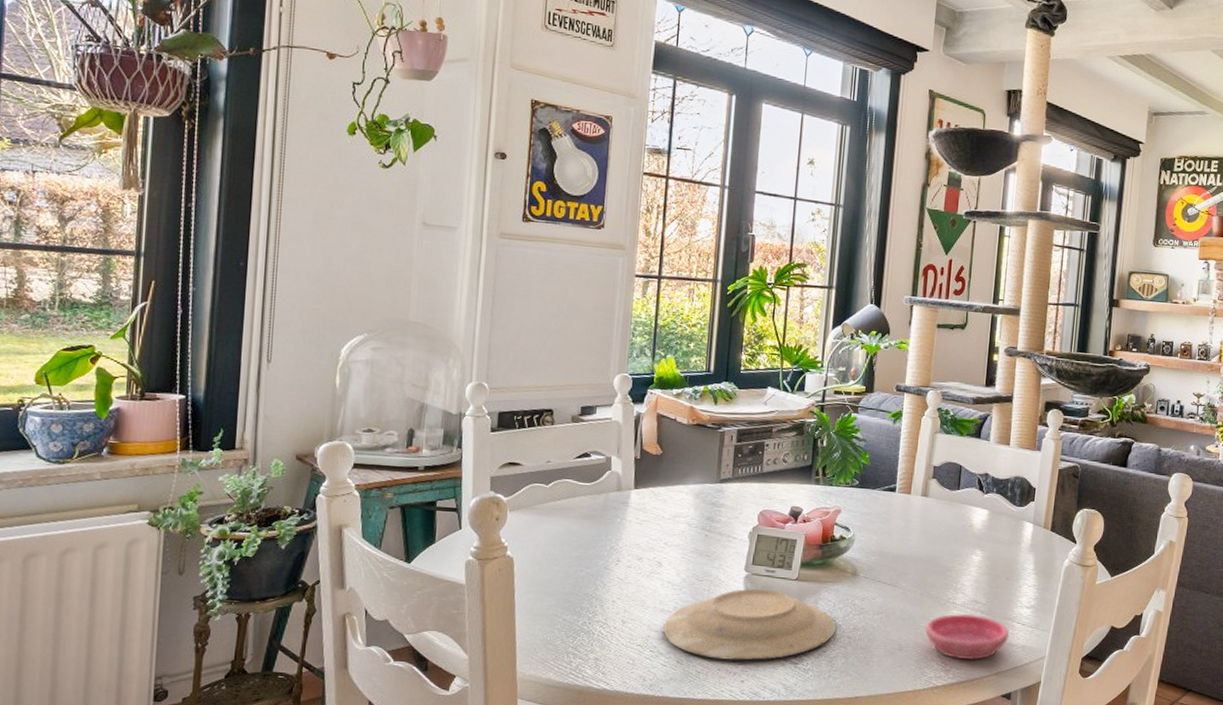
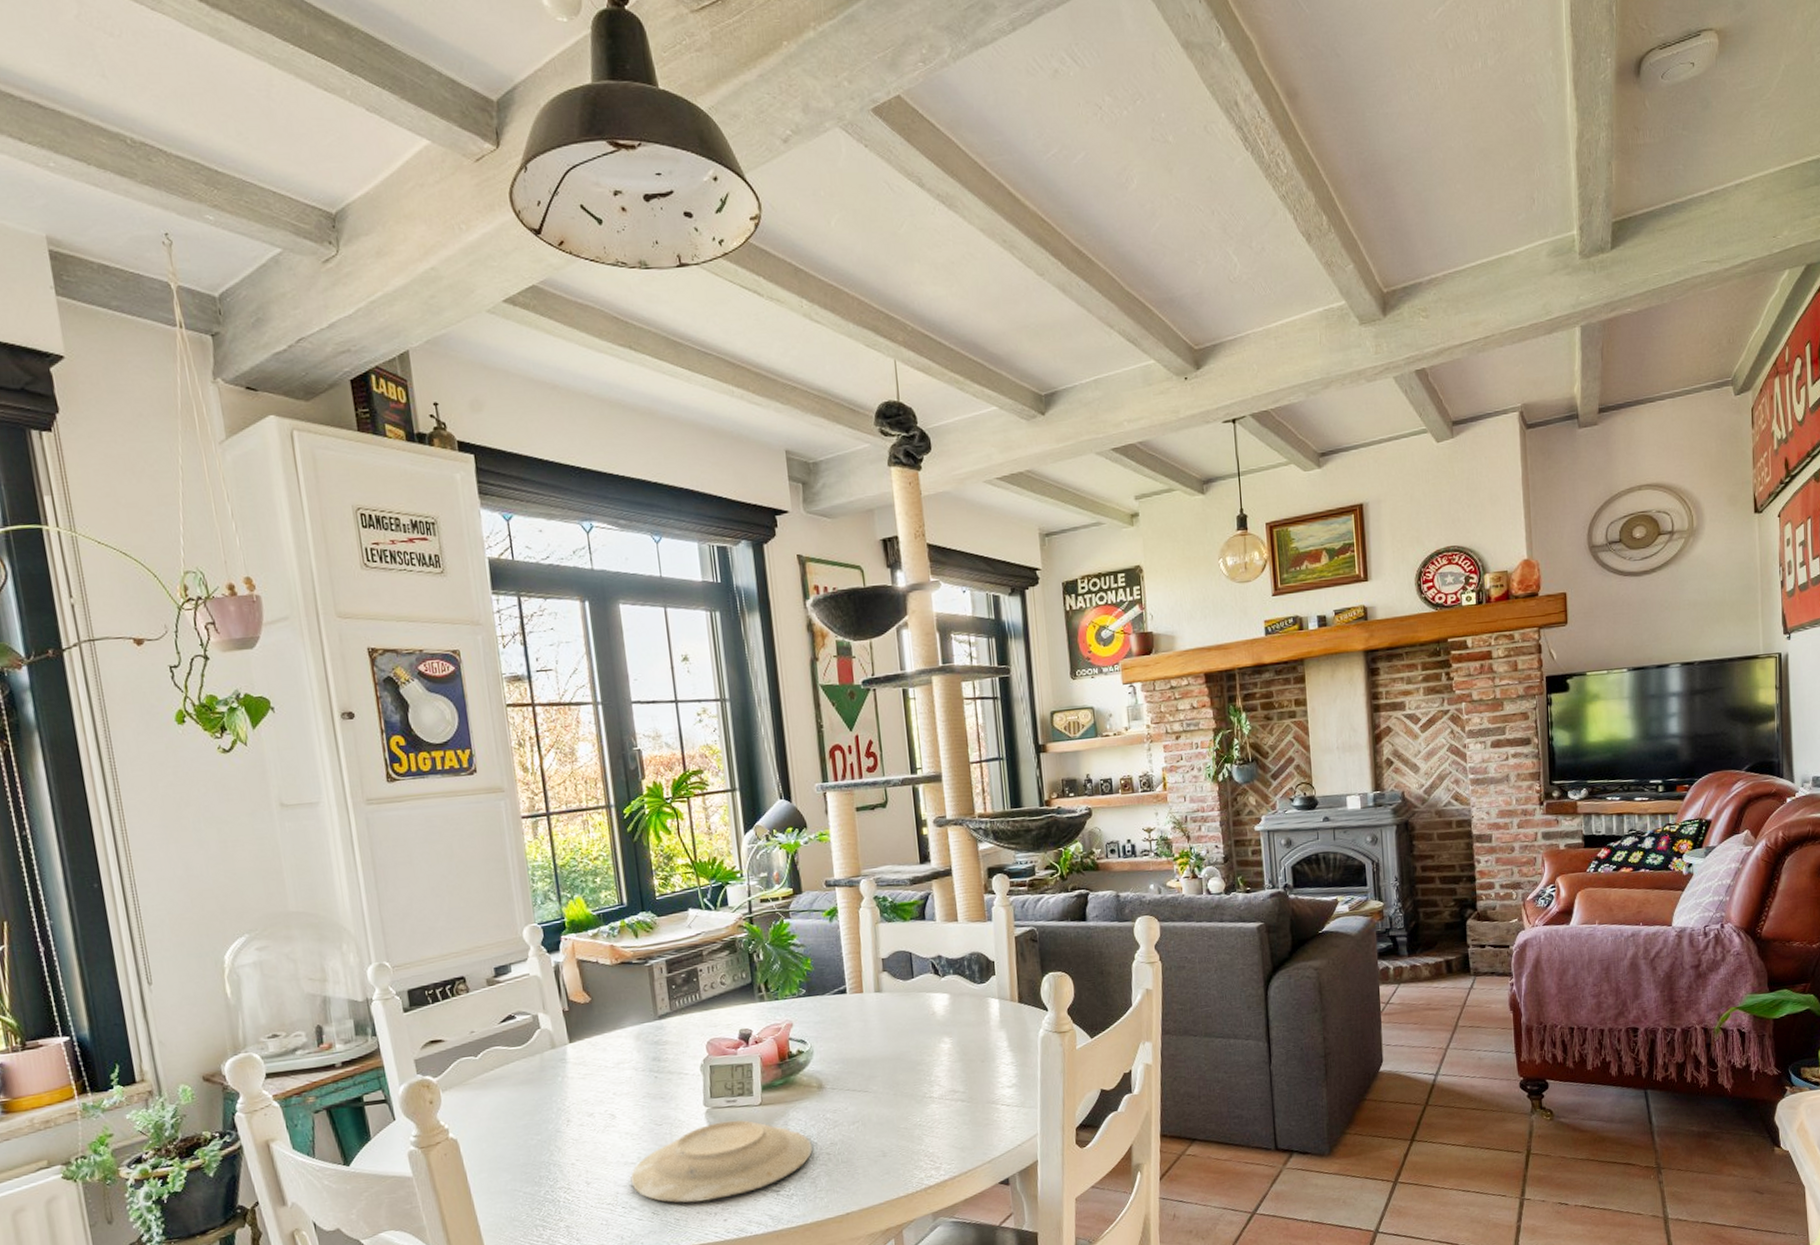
saucer: present [924,614,1010,660] -> none [905,1104,996,1154]

